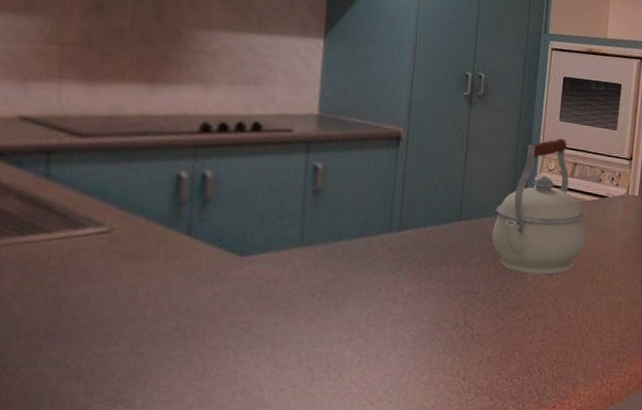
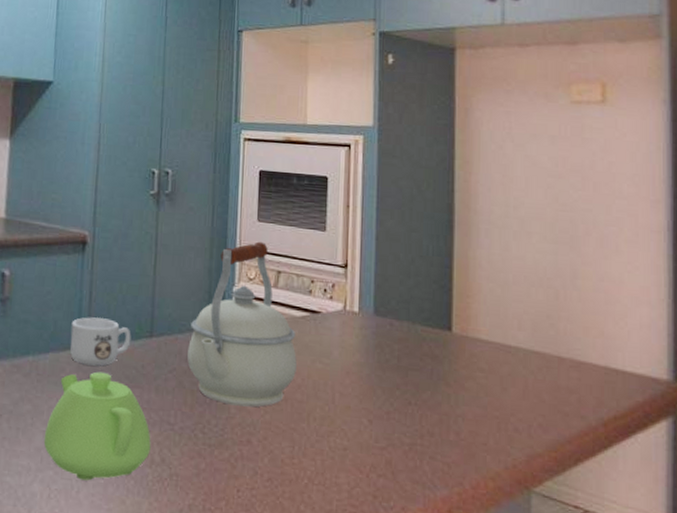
teapot: none [355,252,457,345] -> present [43,372,151,481]
mug: none [382,205,442,247] -> present [70,317,131,366]

